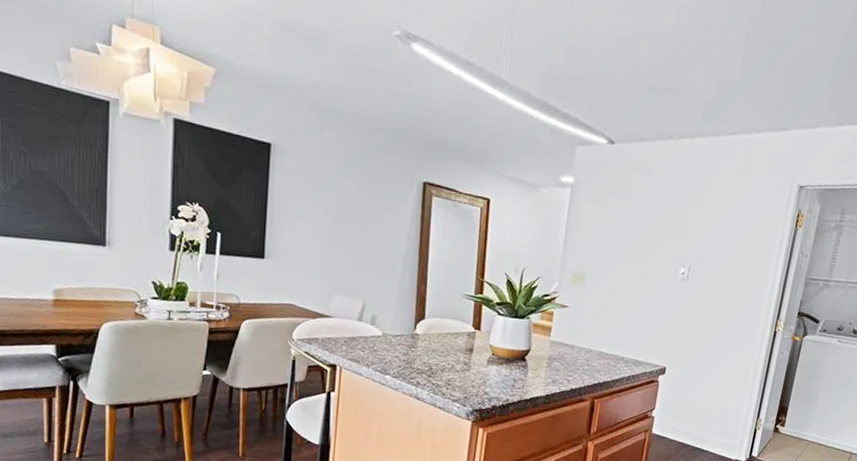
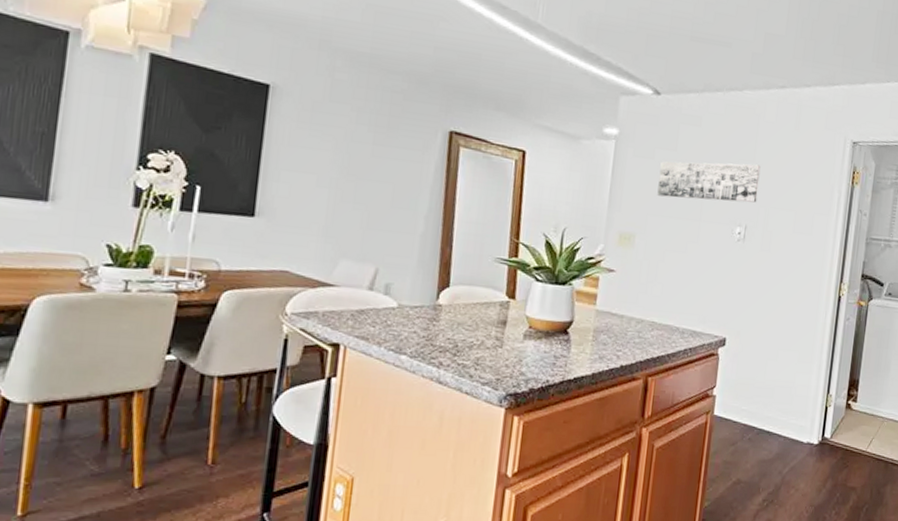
wall art: none [608,207,707,245] -> present [657,161,761,203]

